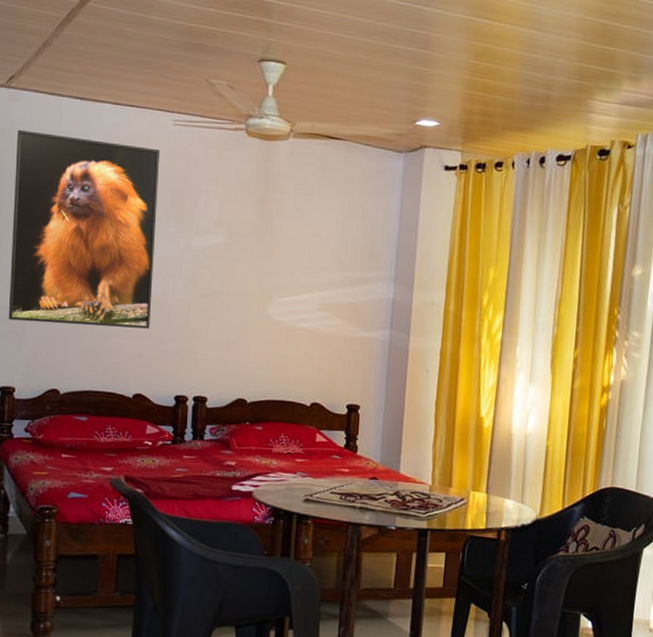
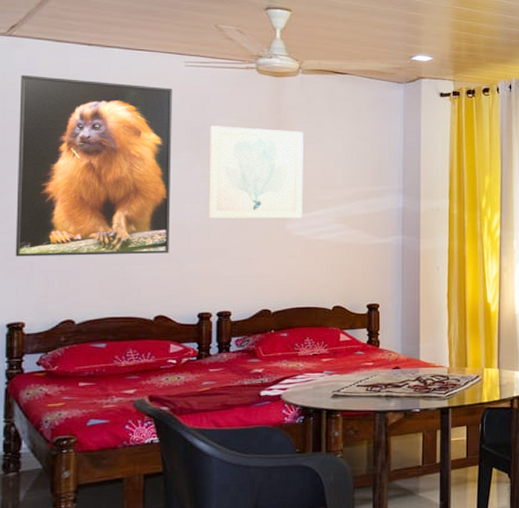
wall art: none [190,193,291,303] -> present [209,126,303,219]

